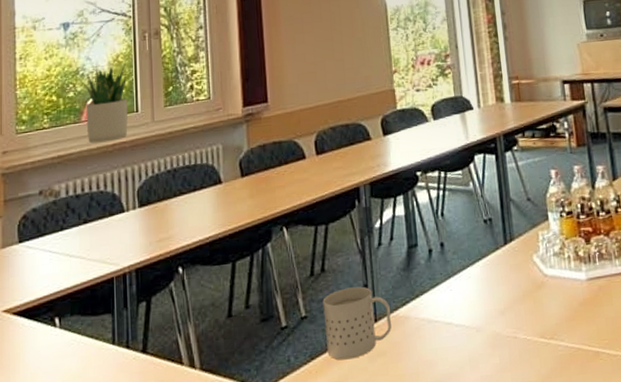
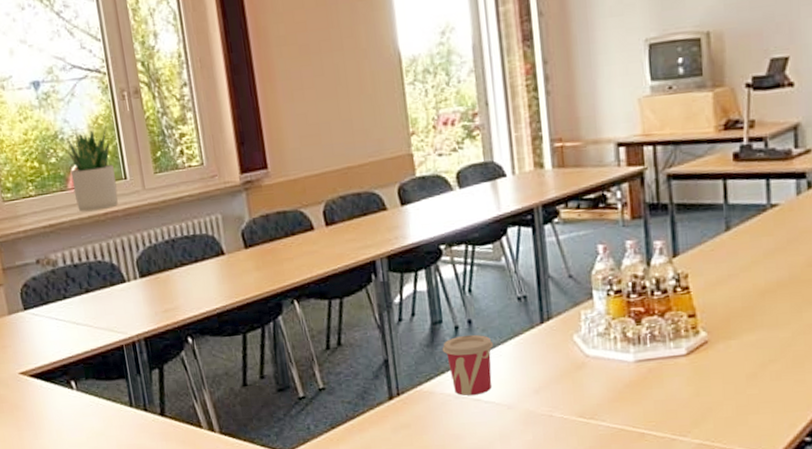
mug: present [323,286,391,360] -> none [341,361,415,430]
cup: none [417,257,464,319] -> present [442,334,494,396]

